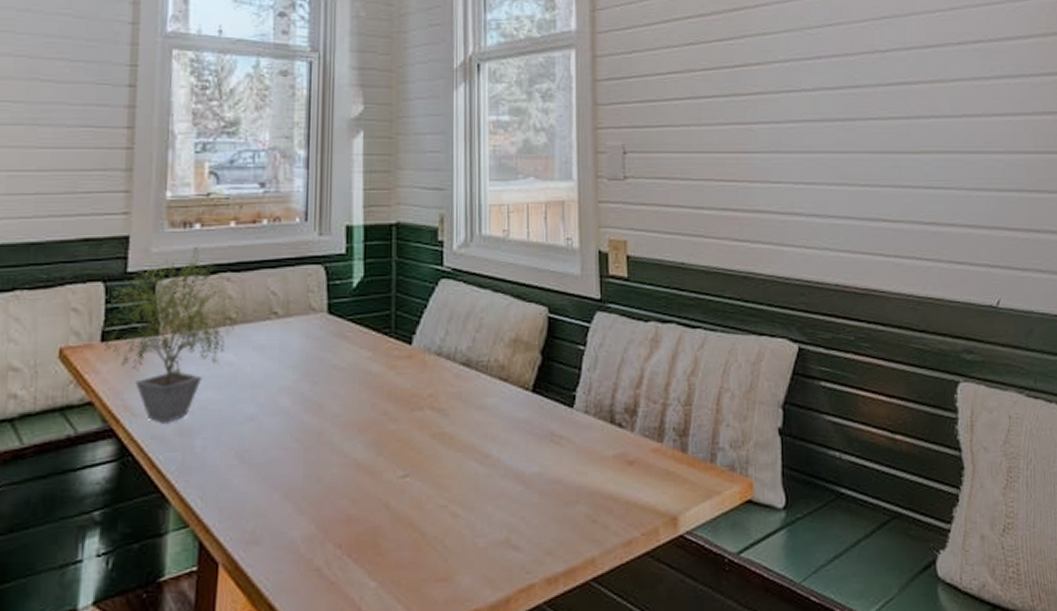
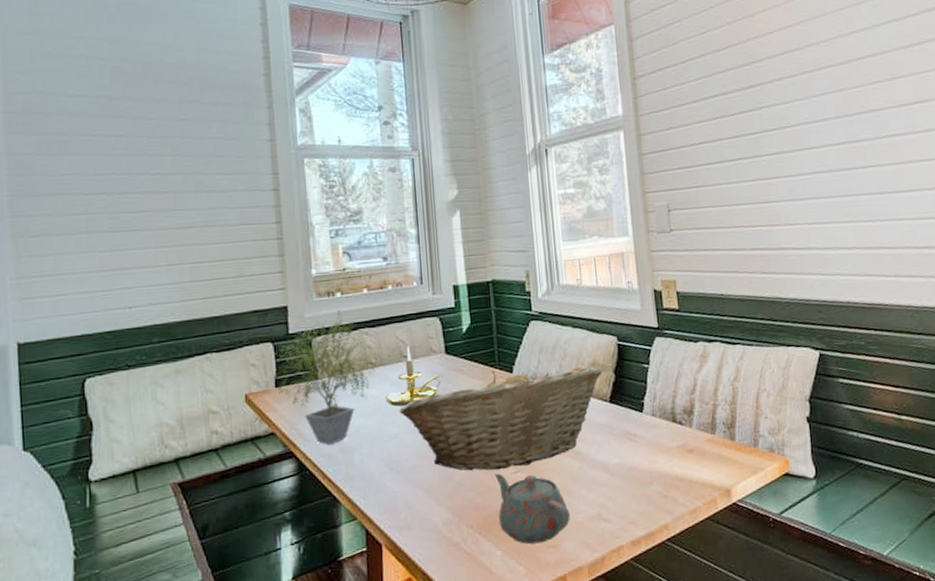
candle holder: none [243,300,323,378] -> present [384,346,444,407]
fruit basket: none [261,340,526,472] -> present [399,366,602,471]
teapot: none [376,477,469,575] -> present [495,474,570,545]

